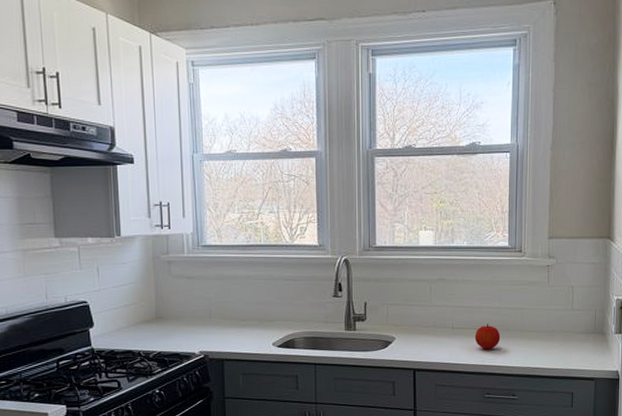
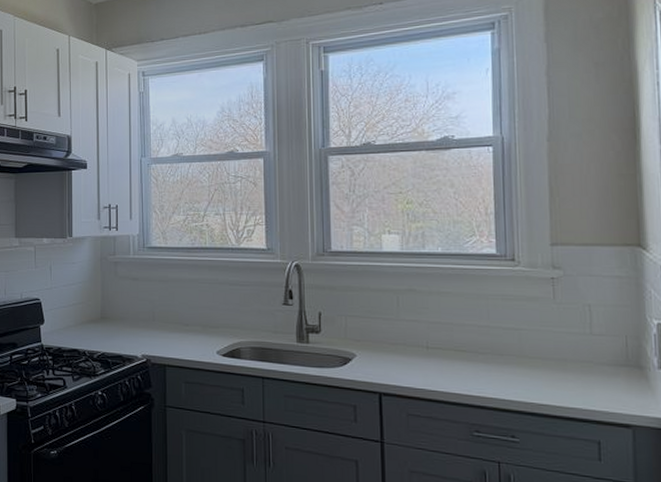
fruit: present [474,323,501,350] -> none [456,345,491,377]

